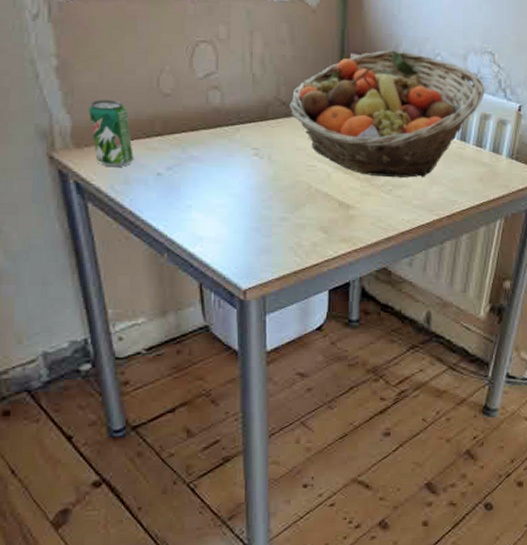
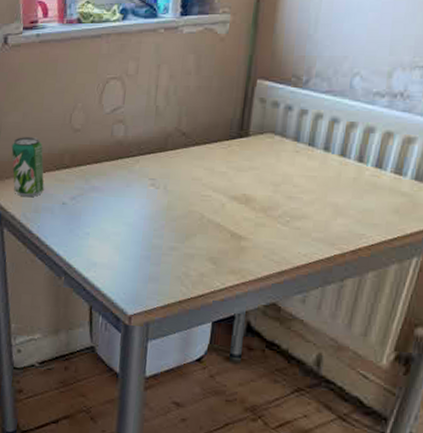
fruit basket: present [289,50,485,178] -> none [189,73,412,209]

